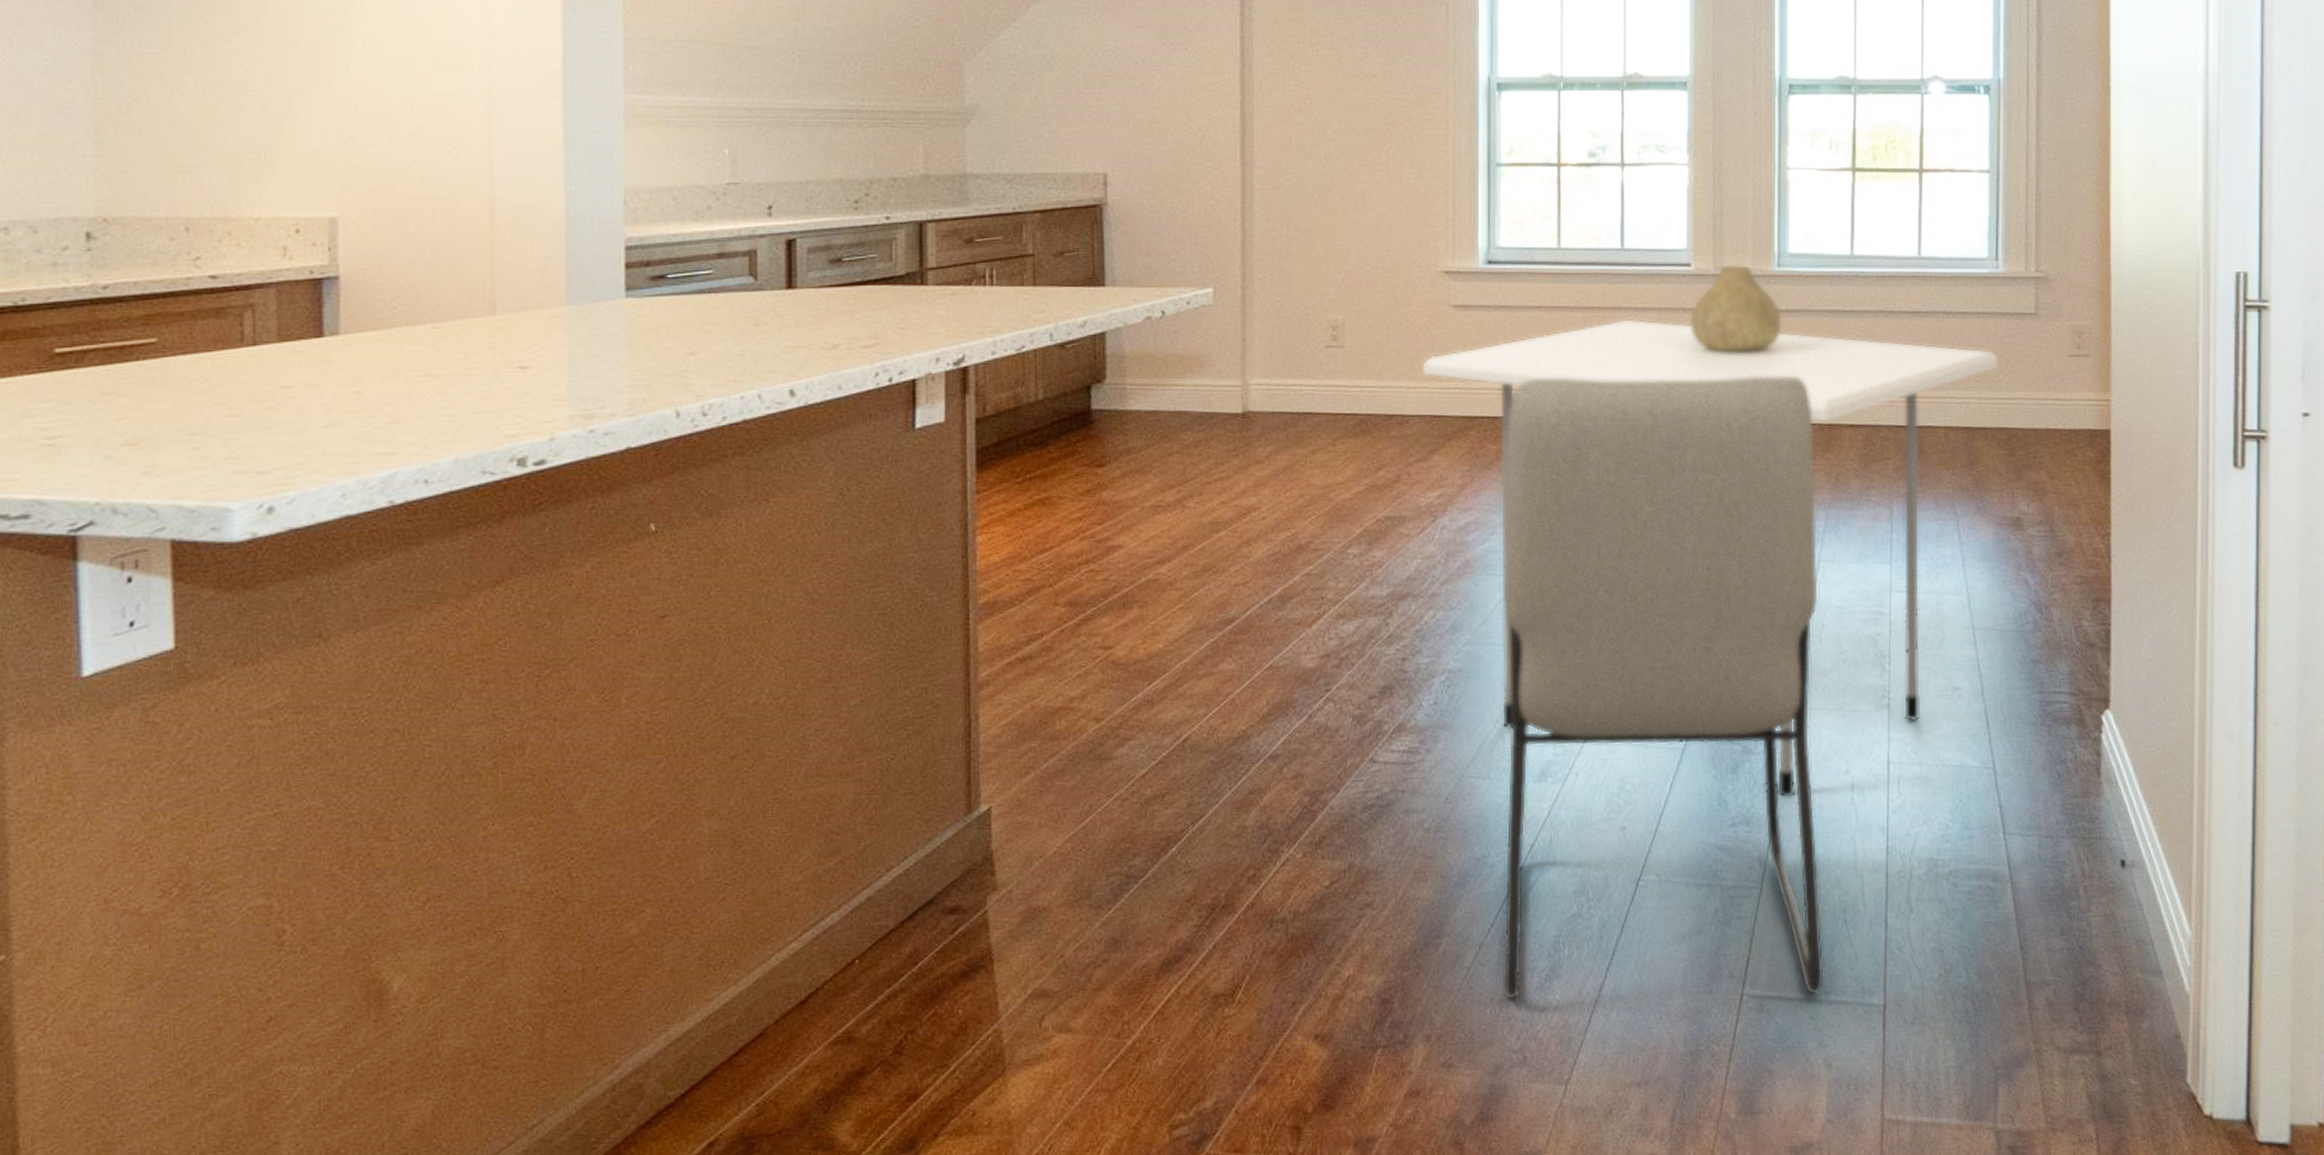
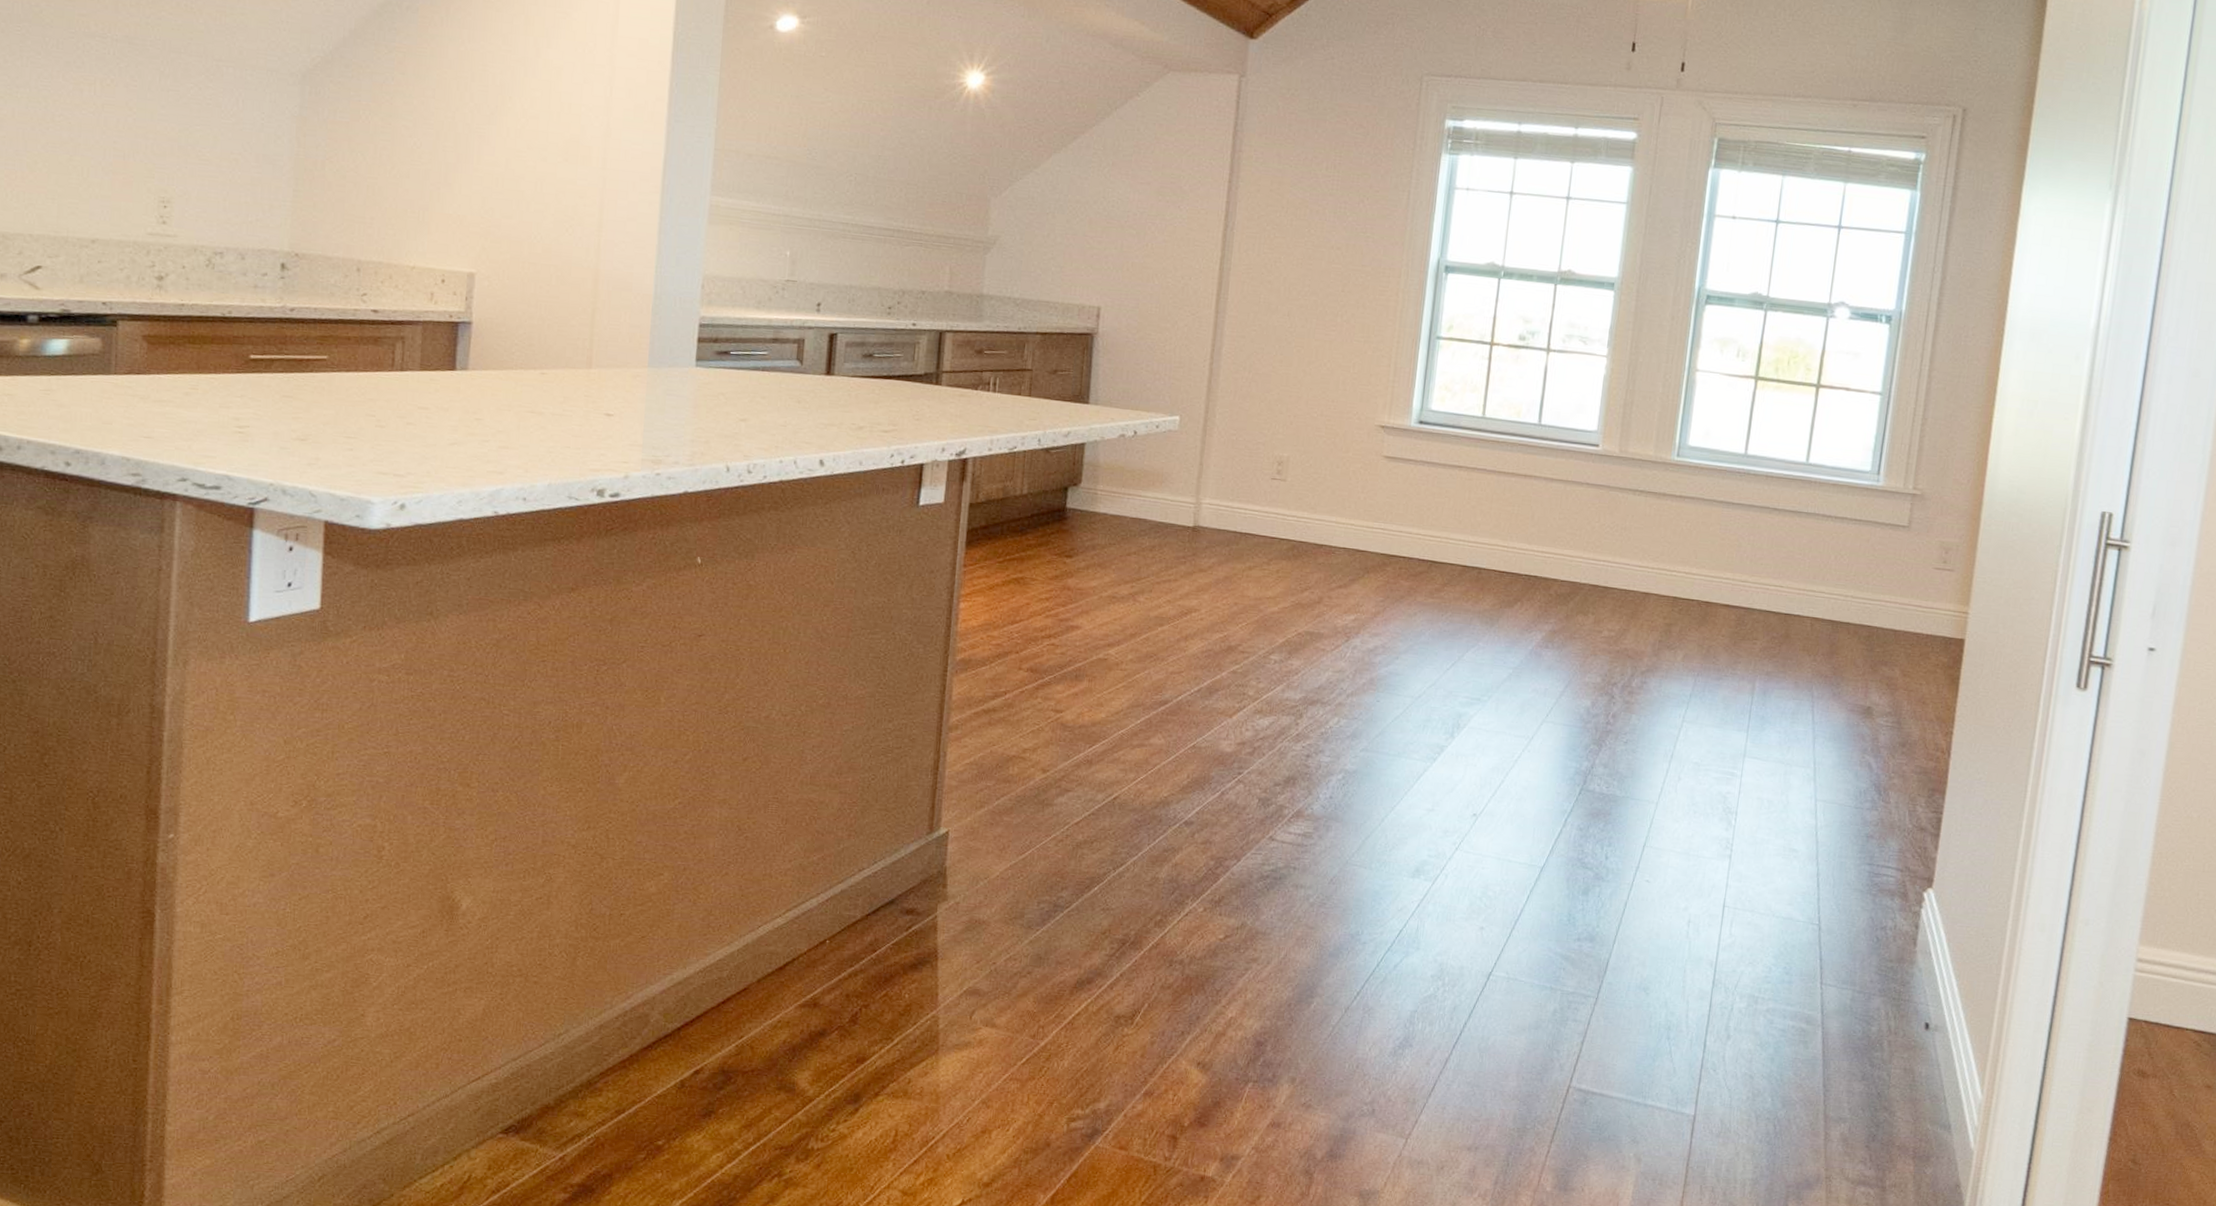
dining table: present [1422,318,2000,799] -> none [1352,486,1870,924]
chair: present [1500,376,1824,999] -> none [1361,528,1693,1097]
vase: present [1689,264,1783,353] -> none [1591,449,1676,529]

